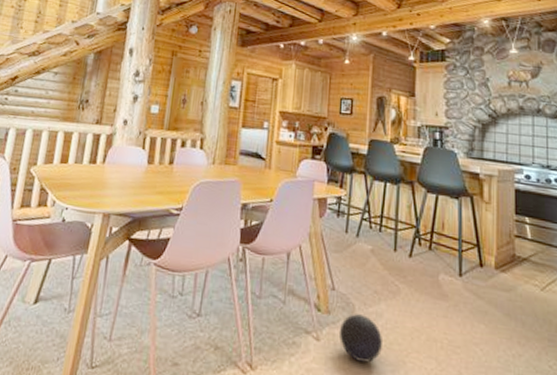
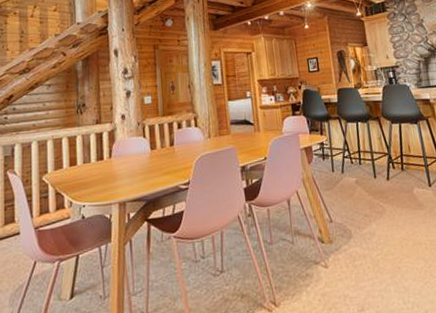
ball: present [338,314,382,363] -> none [342,237,380,277]

